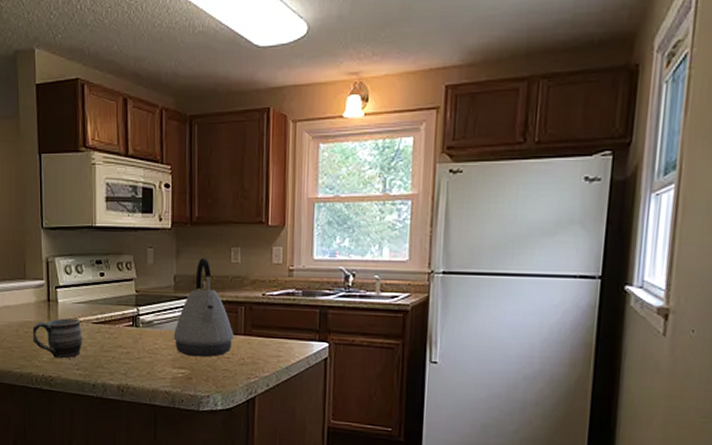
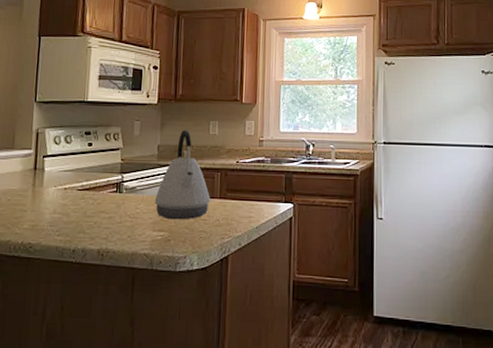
mug: present [32,318,82,359] -> none [14,186,66,225]

